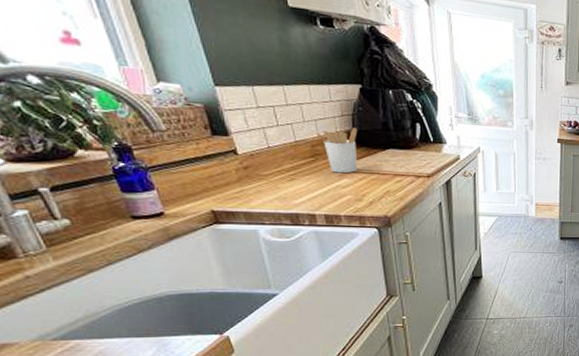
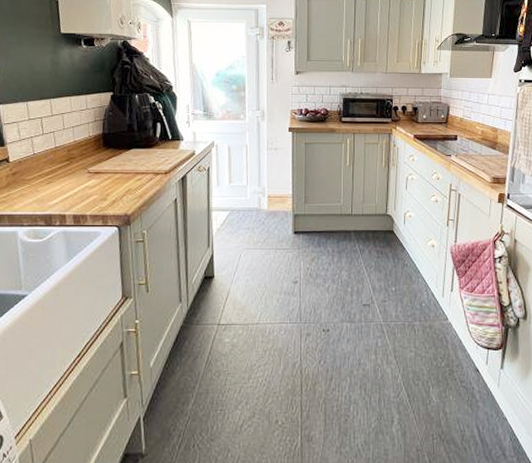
utensil holder: present [316,127,358,174] -> none [72,131,107,174]

